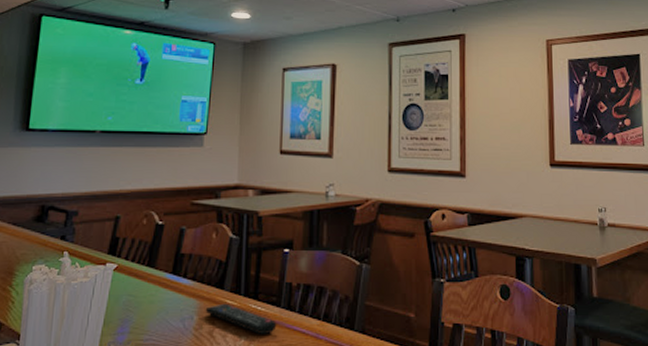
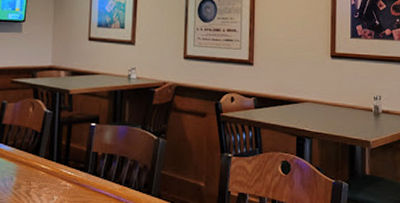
remote control: present [205,303,277,335] -> none [23,167,85,196]

